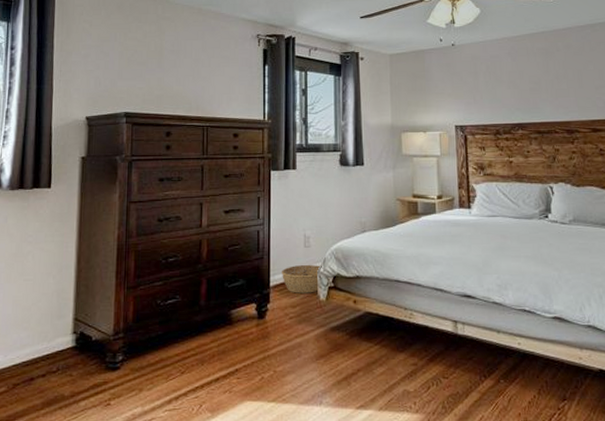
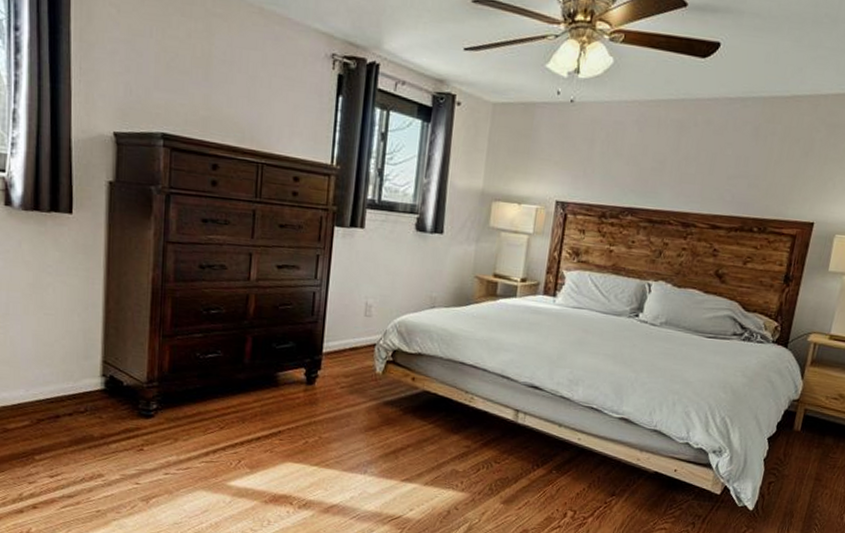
basket: present [282,264,321,293] -> none [336,334,381,365]

